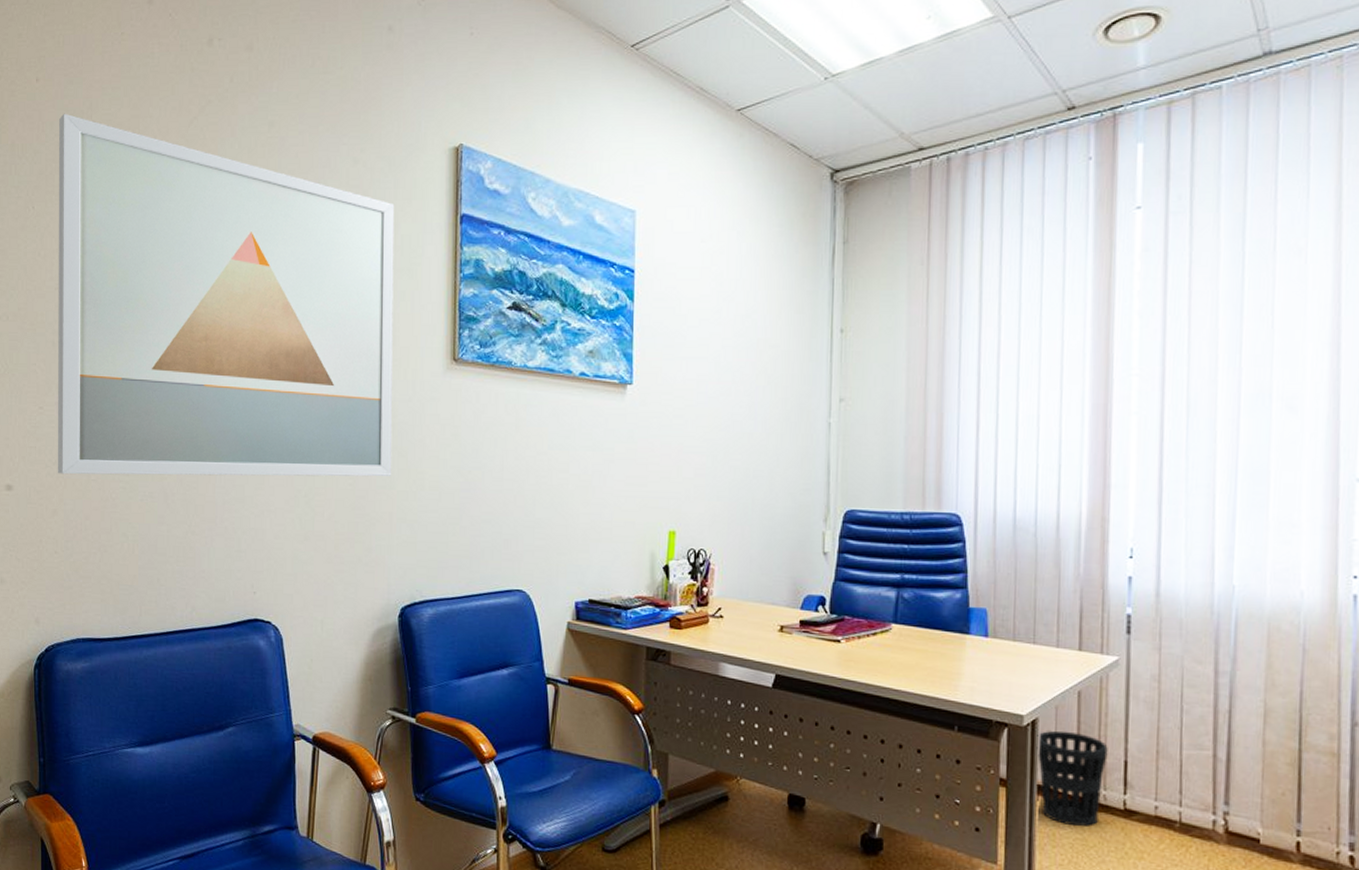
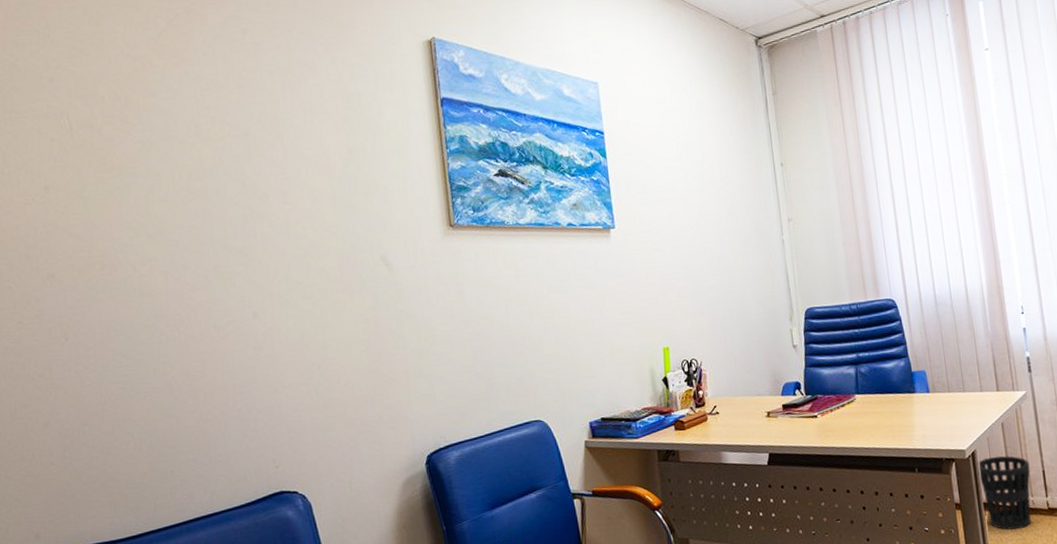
wall art: present [57,113,395,477] -> none [12,34,403,386]

